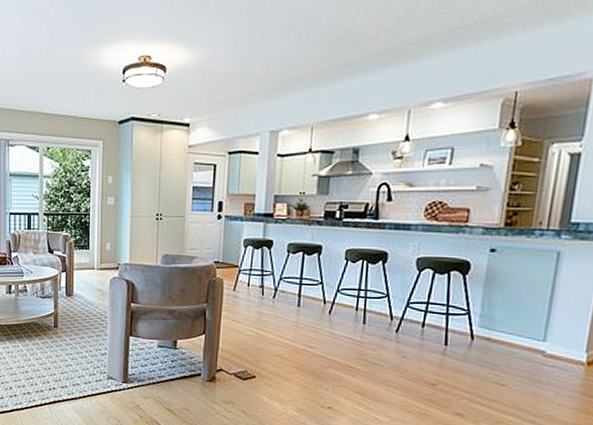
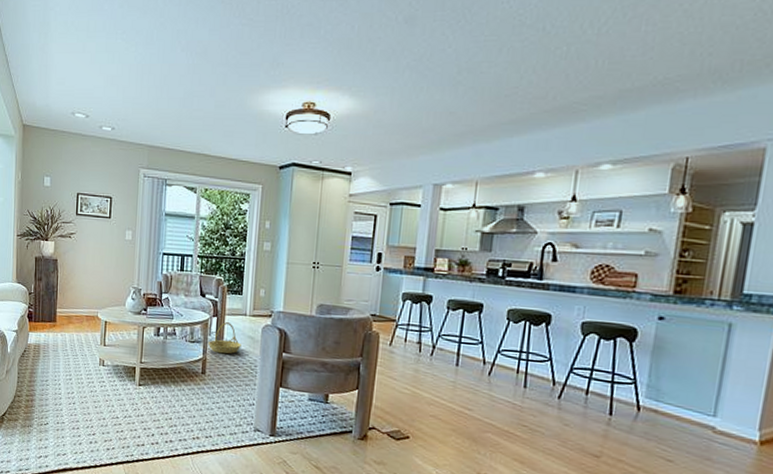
basket: none [59,277,91,308] -> present [208,322,241,354]

